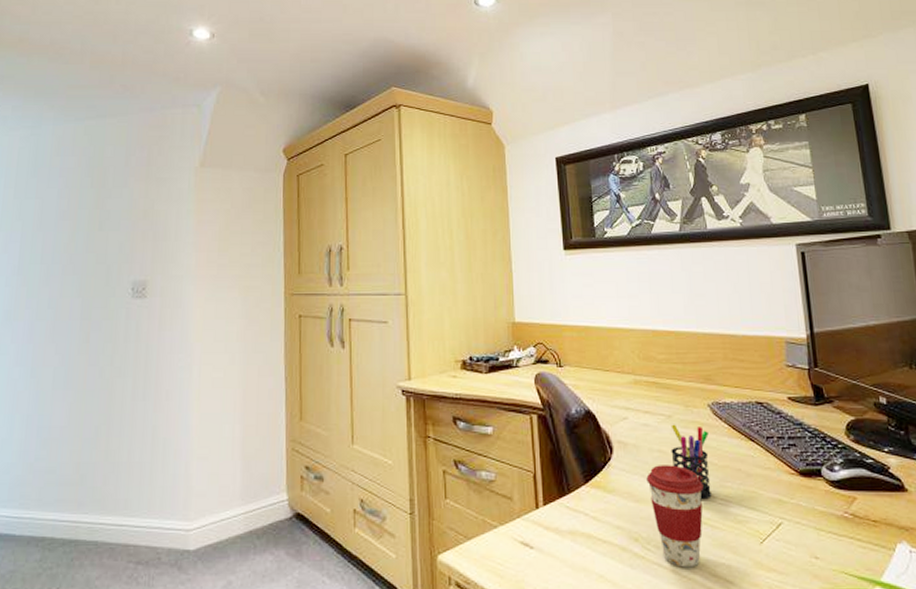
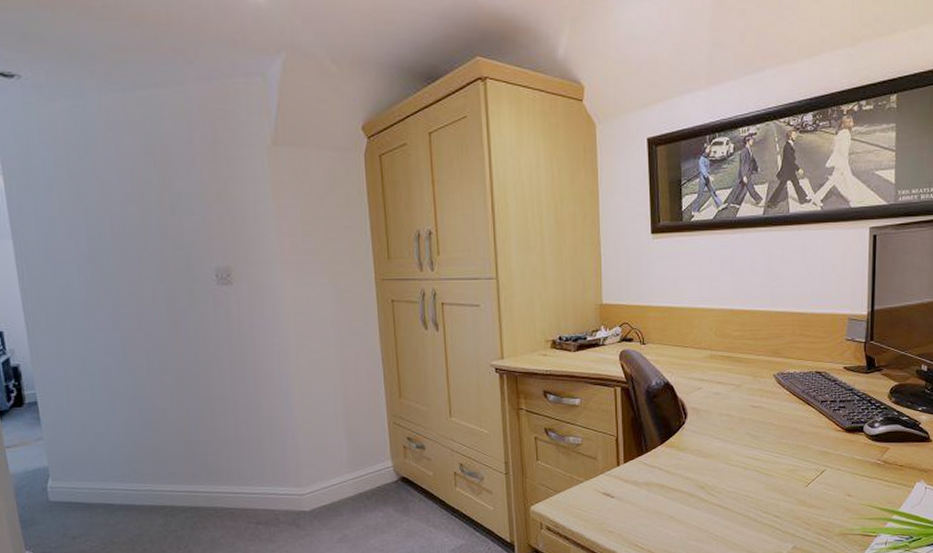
coffee cup: present [646,465,704,568] -> none [715,426,763,508]
pen holder: present [671,424,712,500] -> none [738,392,772,454]

